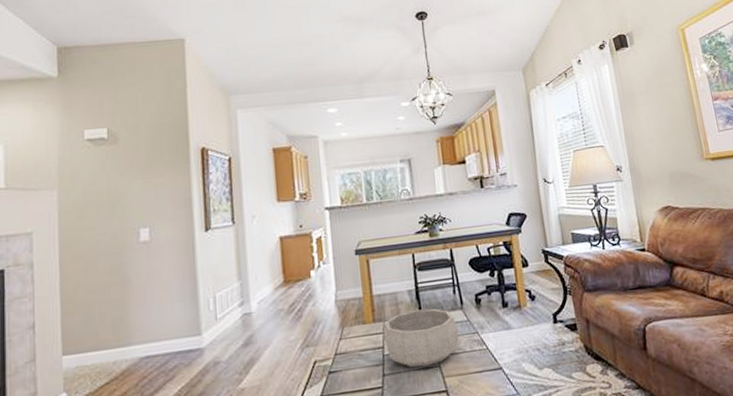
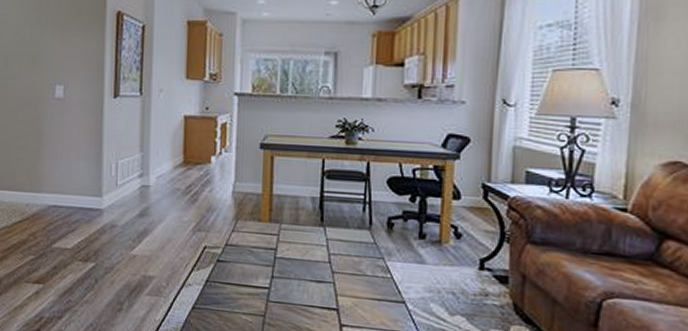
decorative bowl: present [383,308,459,368] -> none [278,219,362,280]

